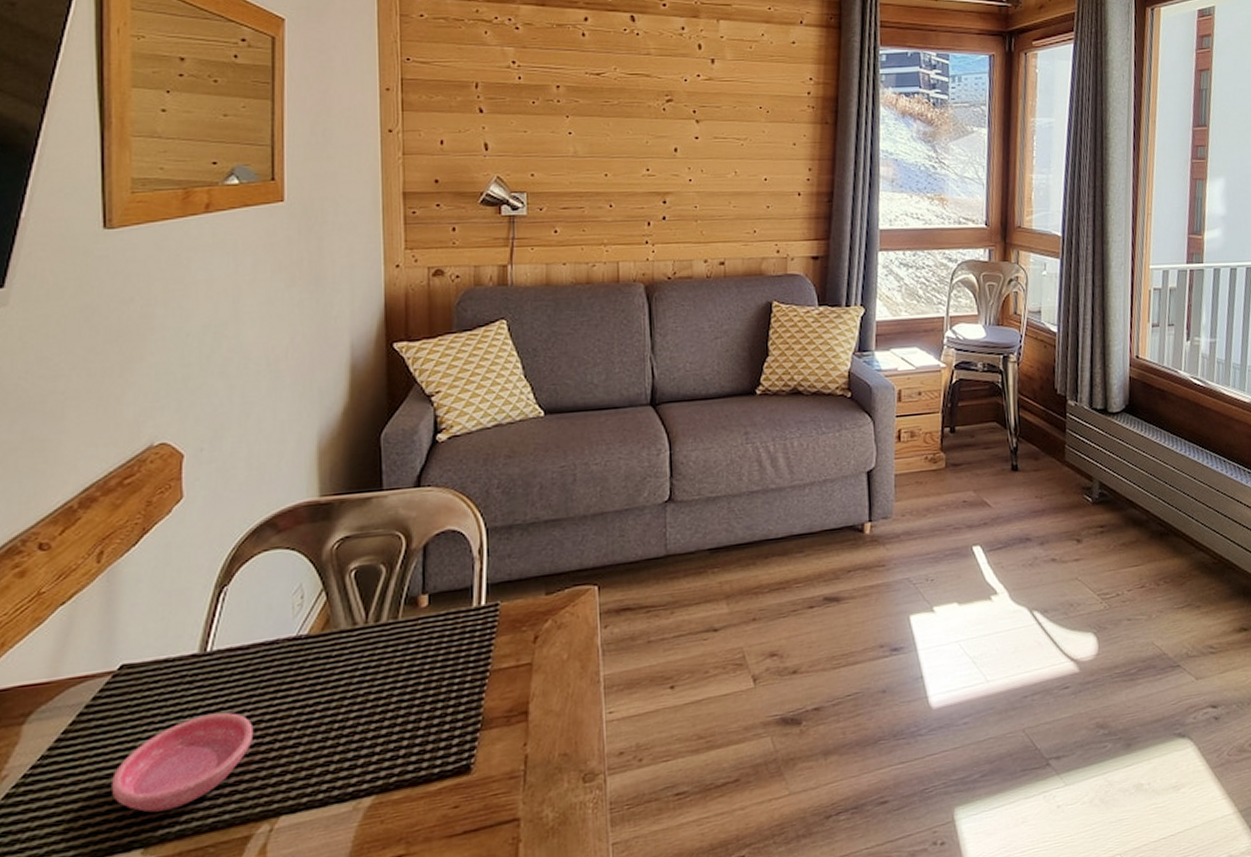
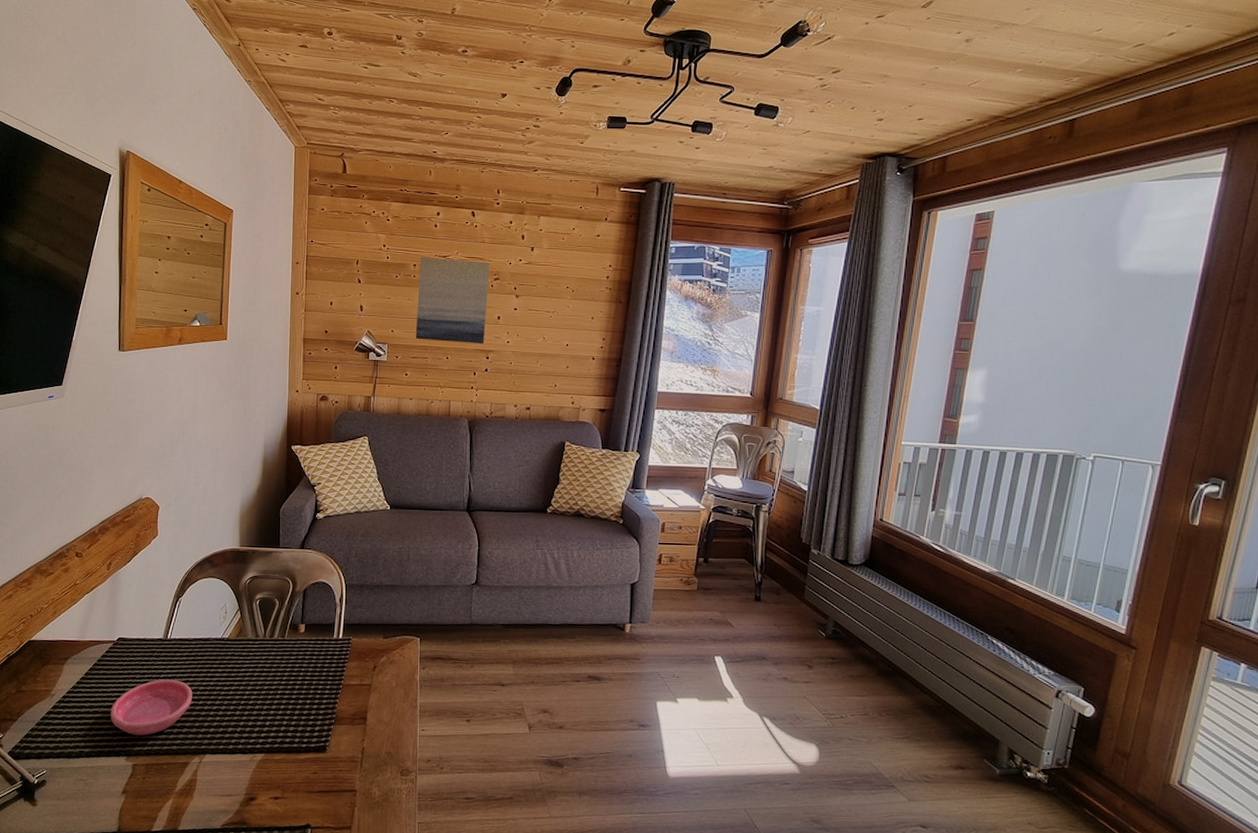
wall art: none [564,75,660,186] -> present [415,257,490,344]

